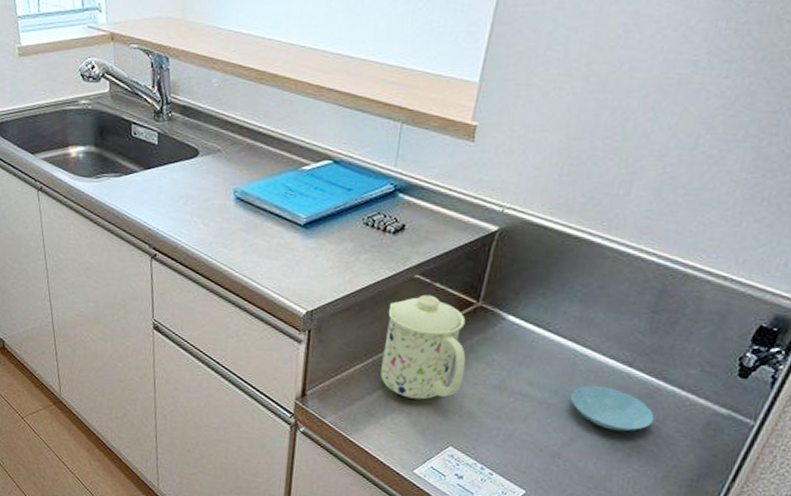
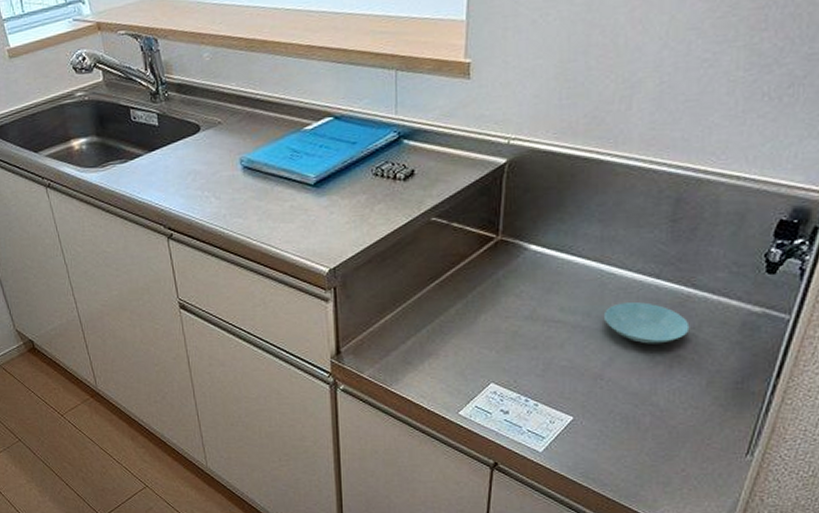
mug: present [380,295,466,400] -> none [410,236,495,341]

